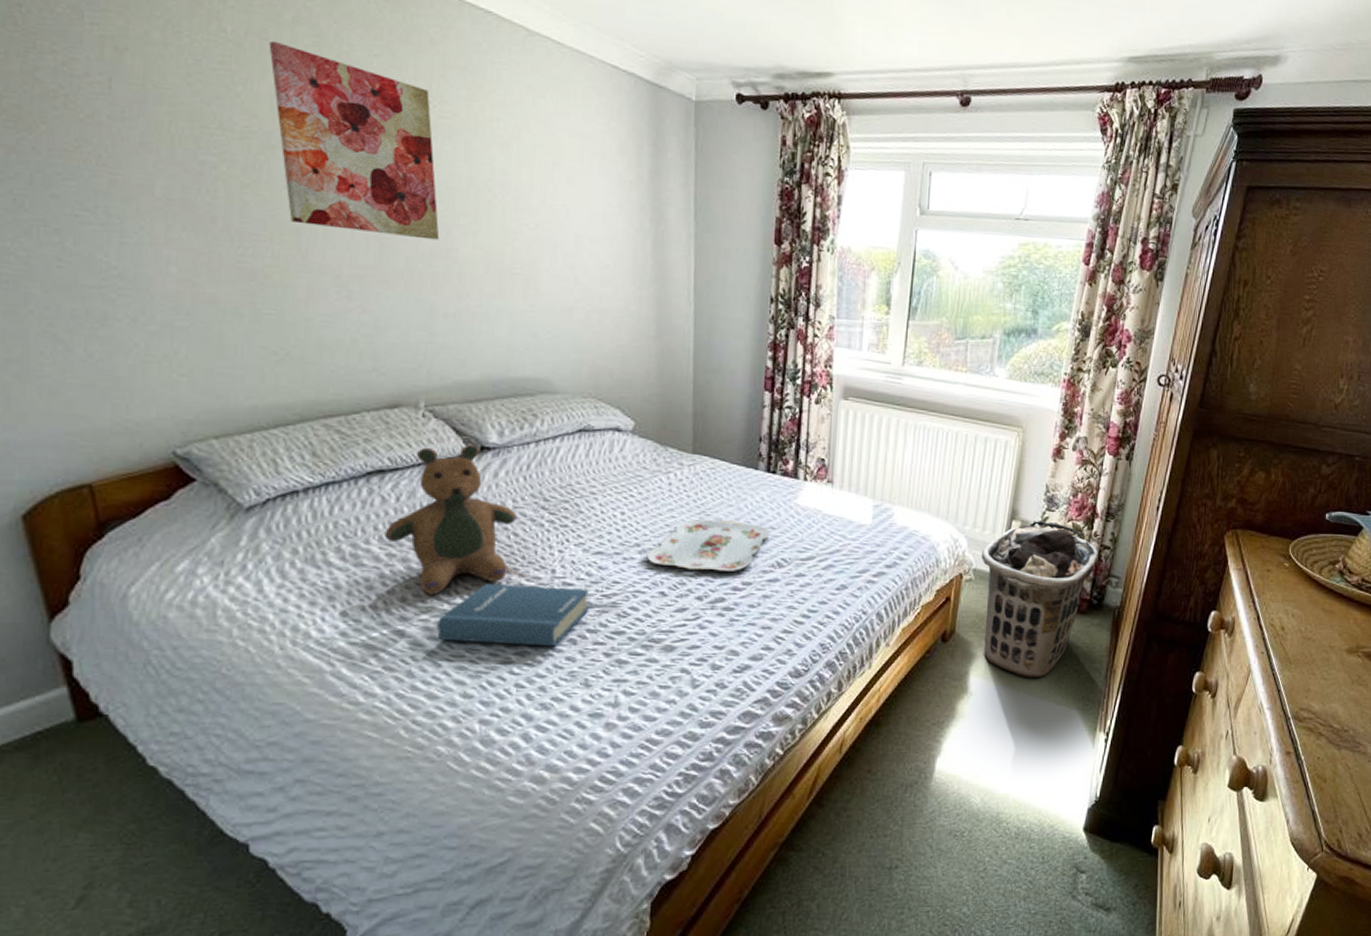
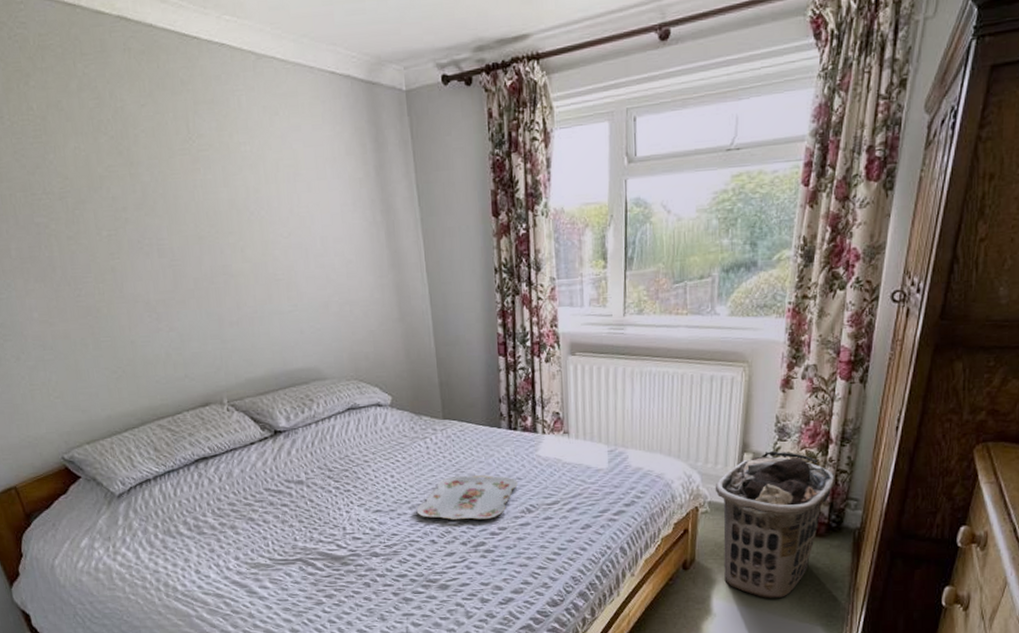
wall art: present [269,40,440,240] -> none [64,109,216,263]
teddy bear: present [384,444,516,594] -> none [215,430,310,553]
hardback book: present [437,583,590,647] -> none [264,541,377,590]

